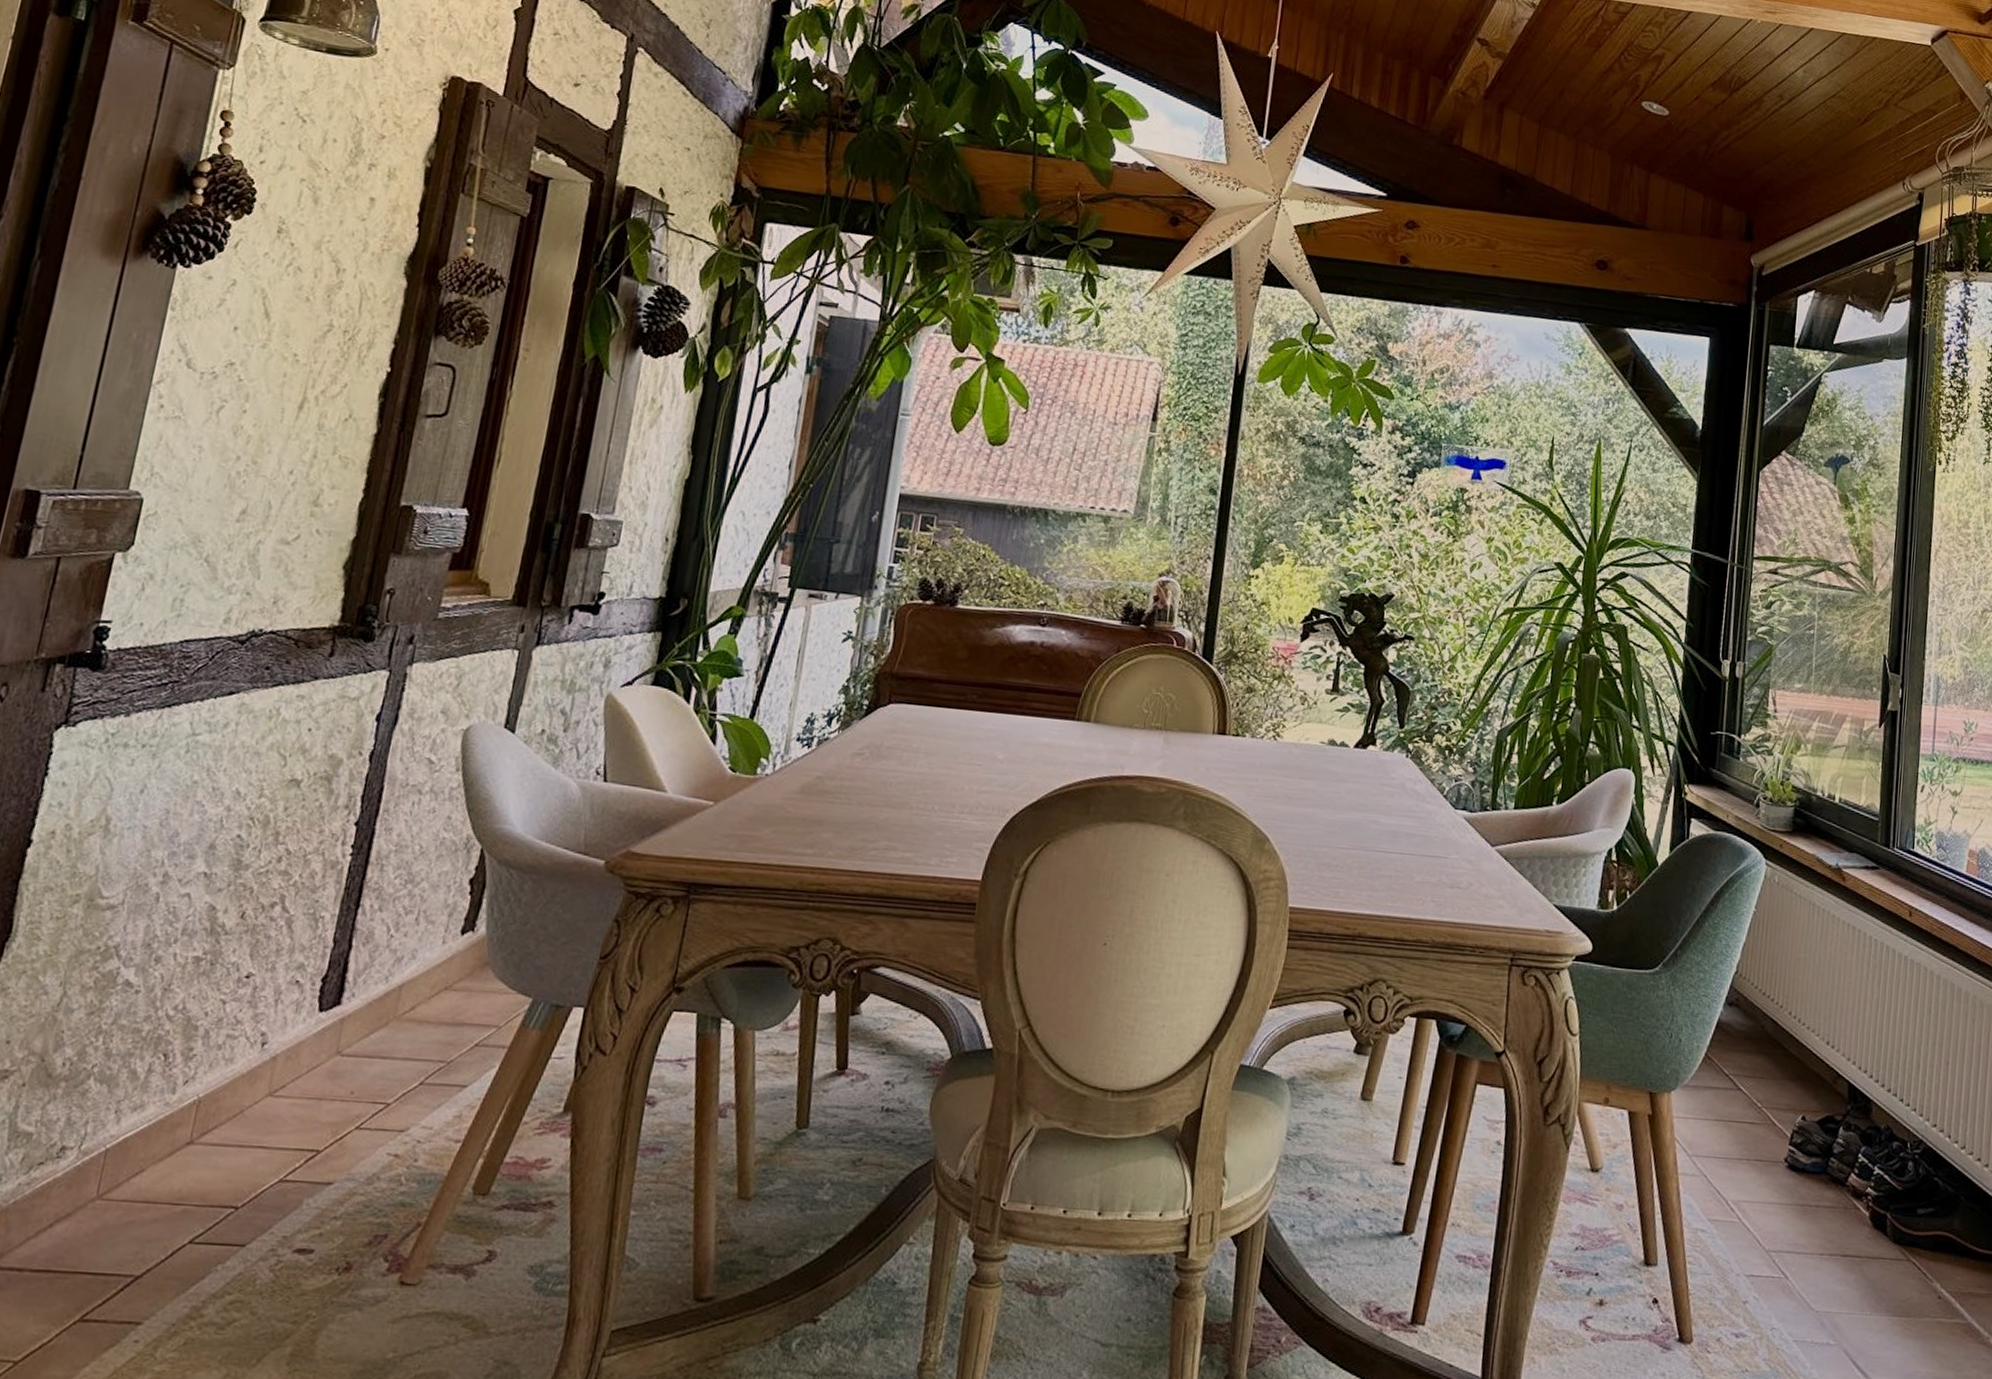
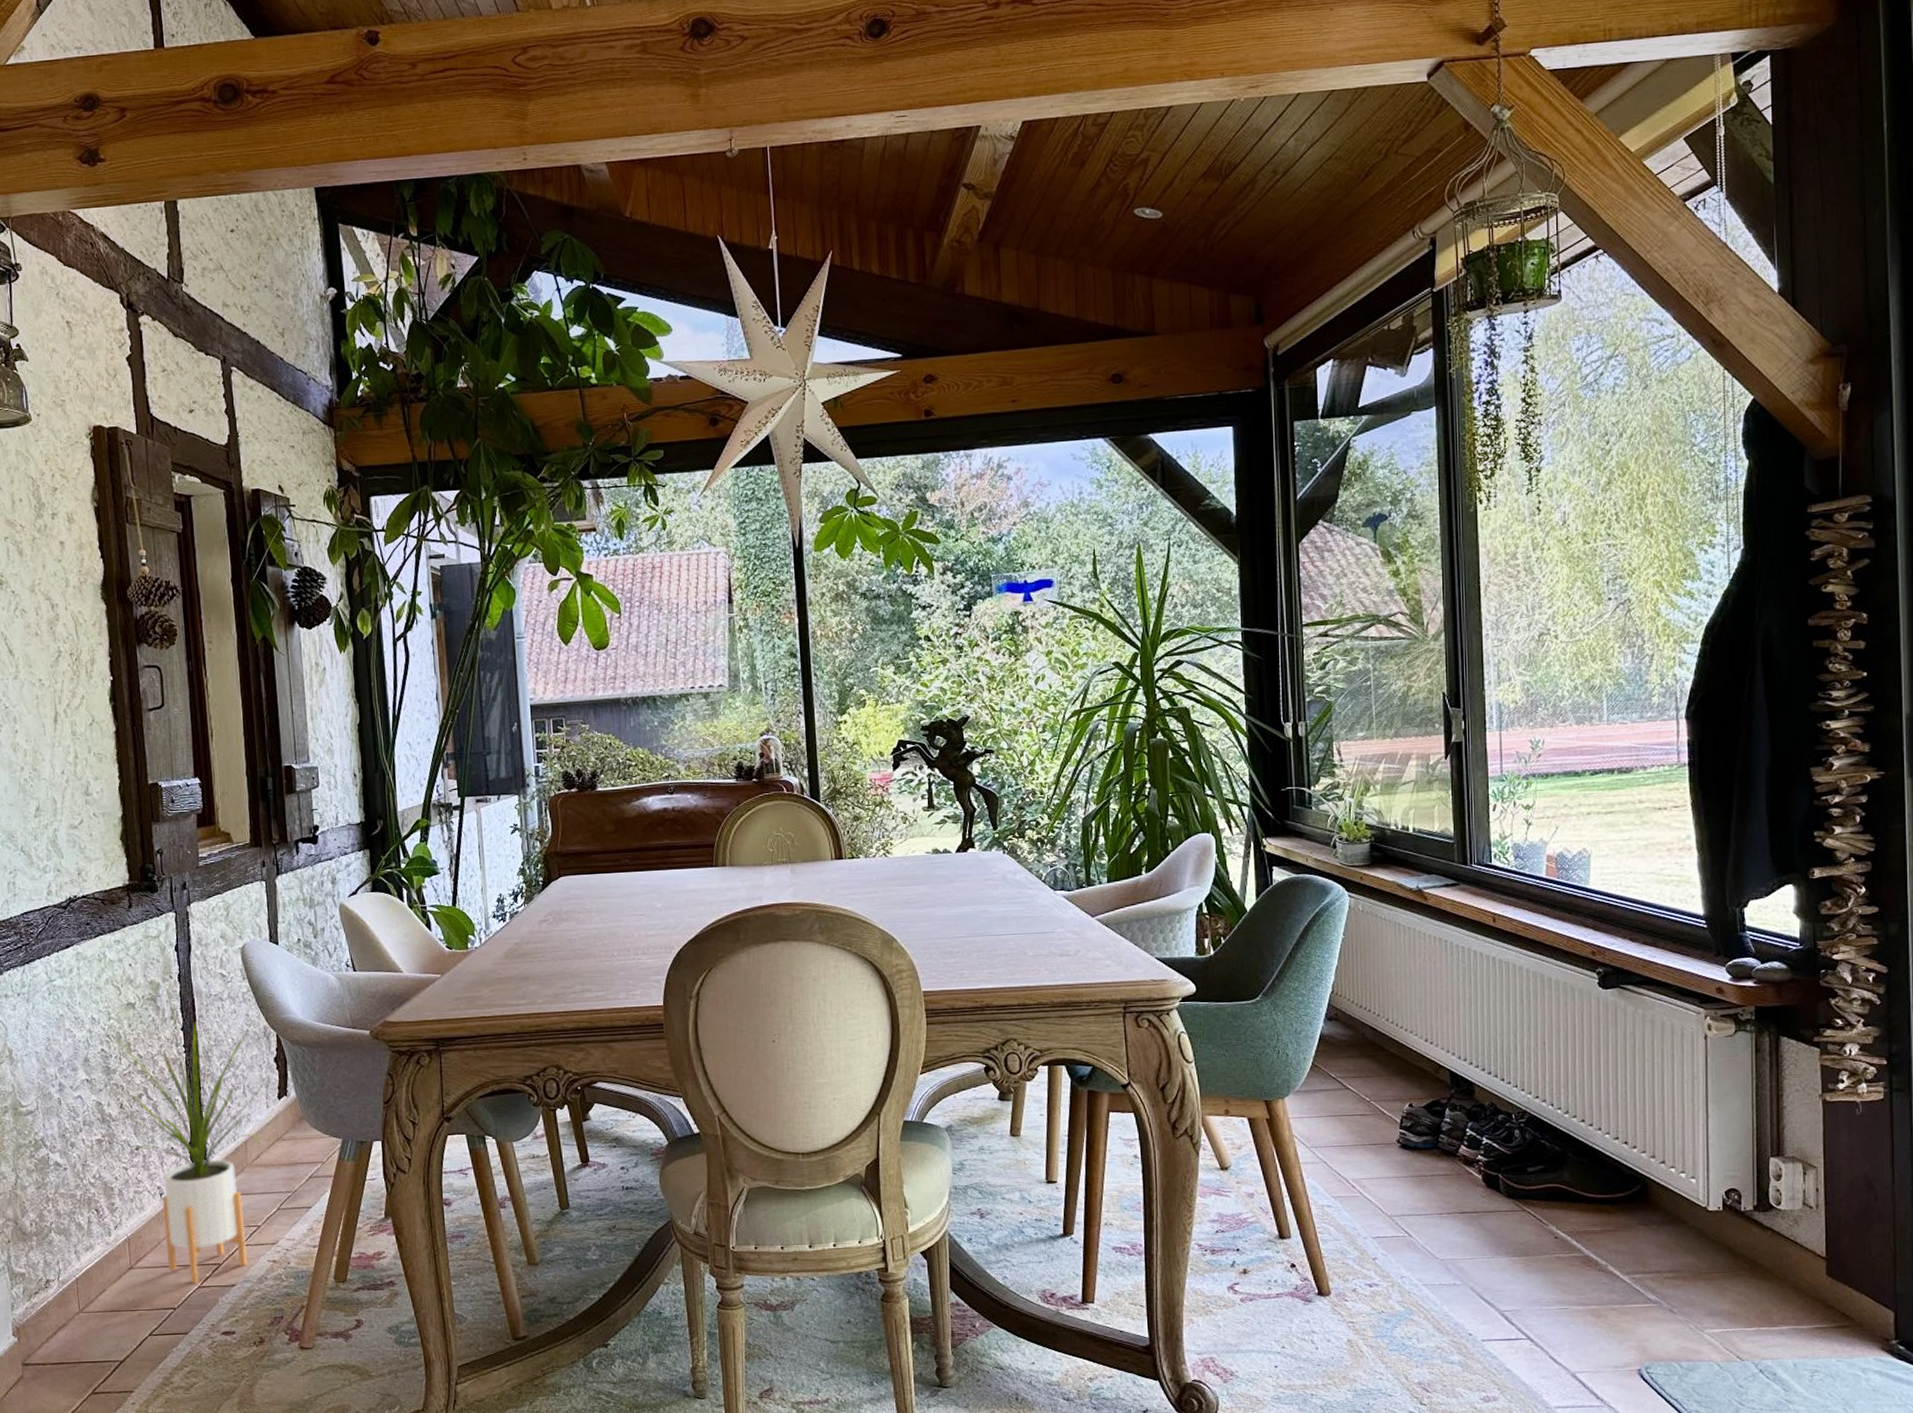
house plant: none [236,795,452,1176] -> present [119,1004,266,1284]

